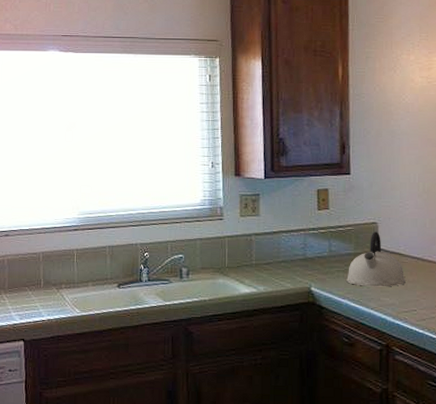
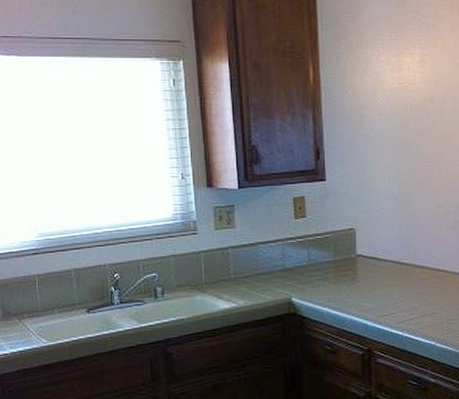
kettle: present [346,232,406,287] -> none [327,238,384,293]

